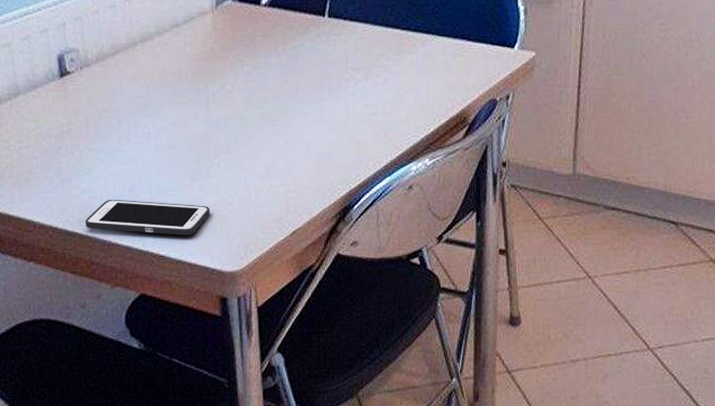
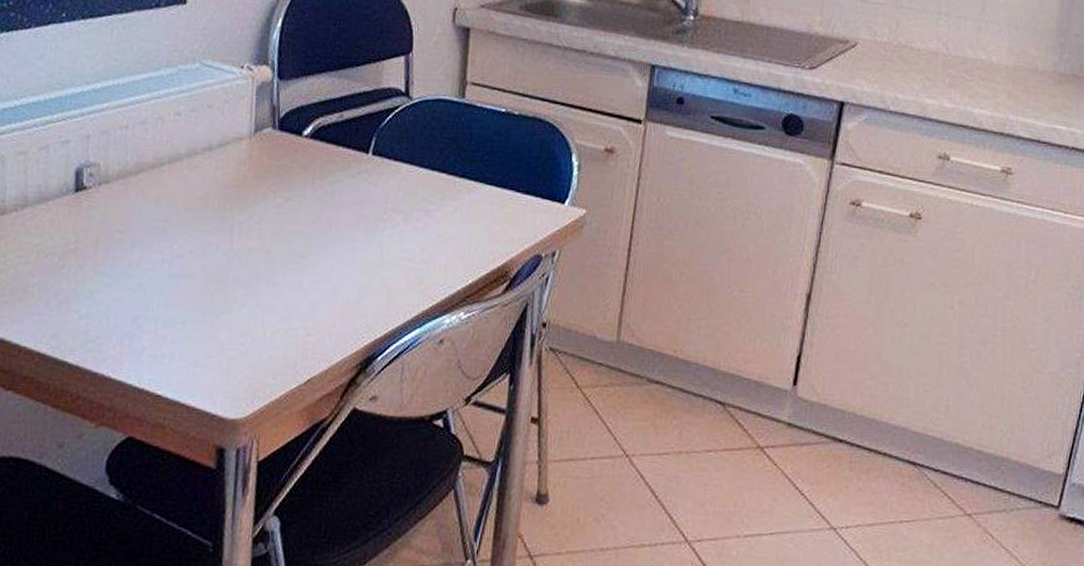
cell phone: present [85,199,210,235] -> none [77,327,219,375]

